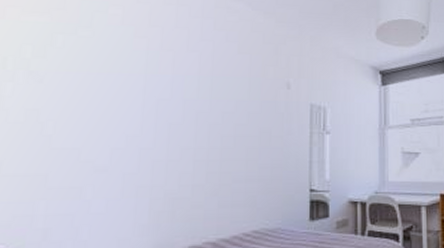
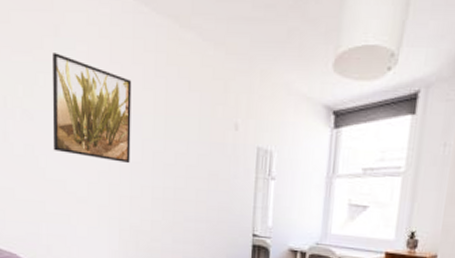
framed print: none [66,14,174,126] -> present [52,53,132,164]

